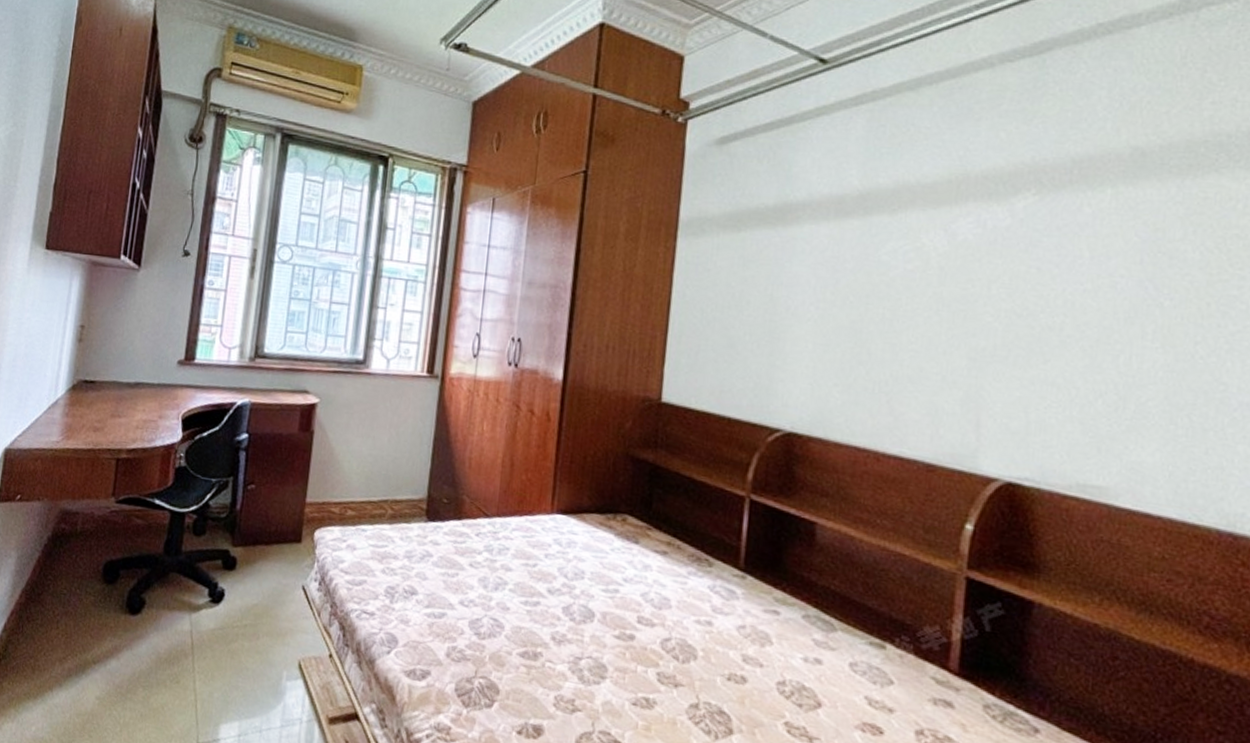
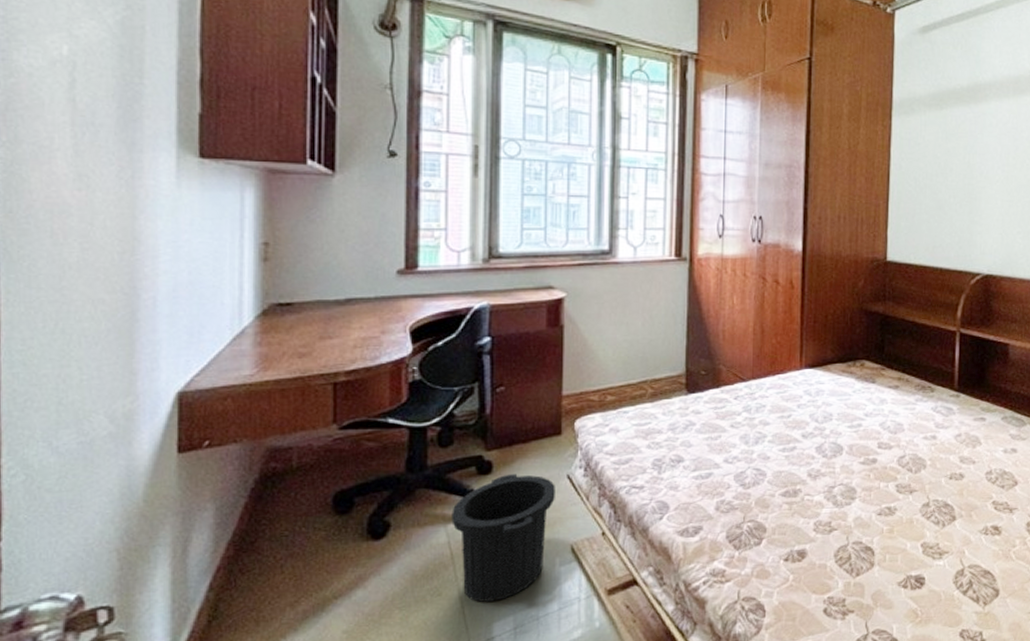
trash can: none [195,573,291,703] -> present [452,473,555,603]

